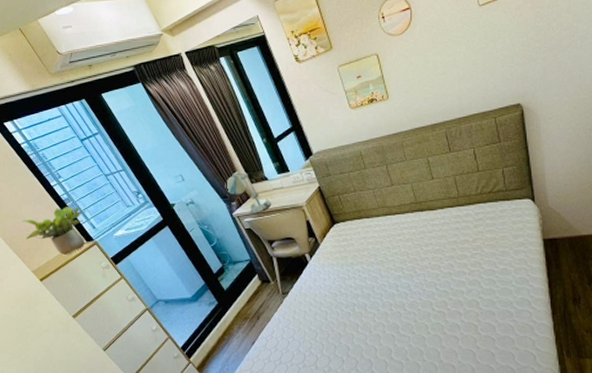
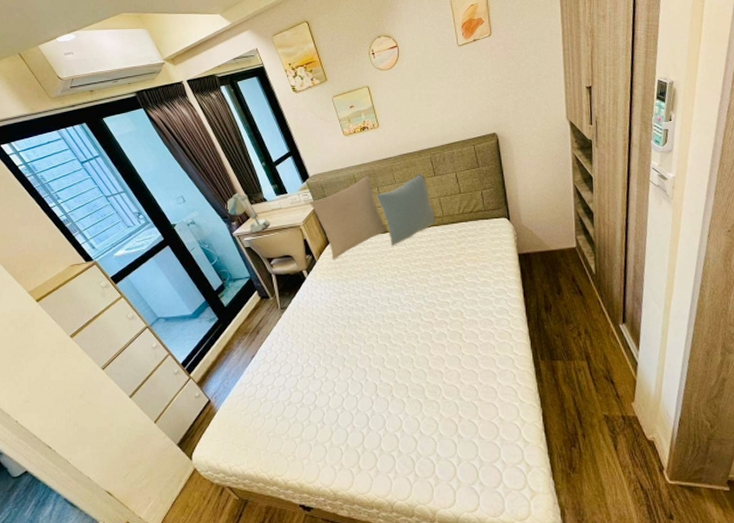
potted plant: present [23,207,87,256] -> none [19,227,87,276]
pillow: none [313,152,397,243] -> present [310,175,387,260]
pillow: none [386,149,450,229] -> present [377,173,435,246]

